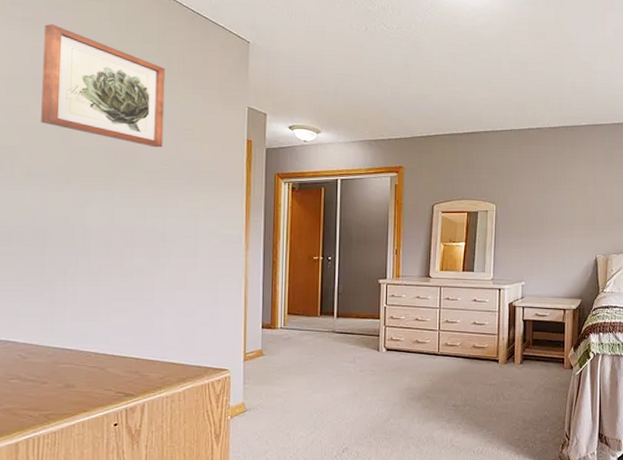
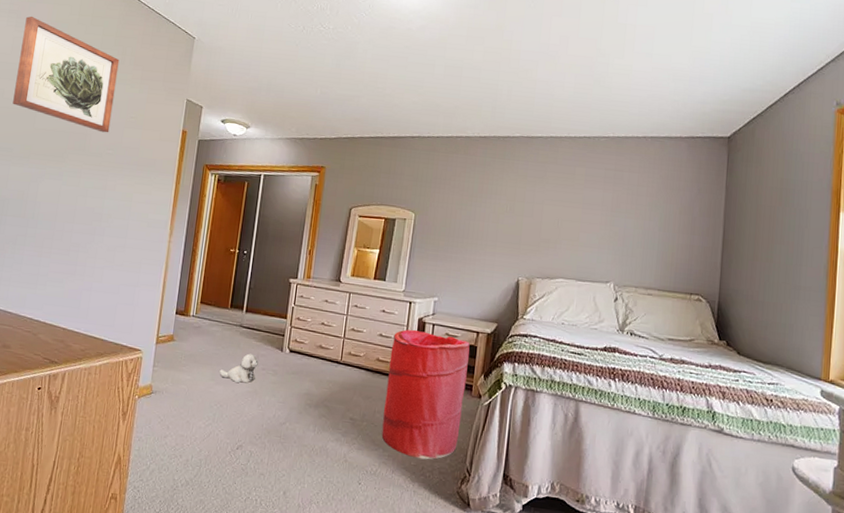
plush toy: none [316,357,355,387] -> present [219,353,258,383]
laundry hamper: none [484,315,559,433] -> present [381,329,470,460]

